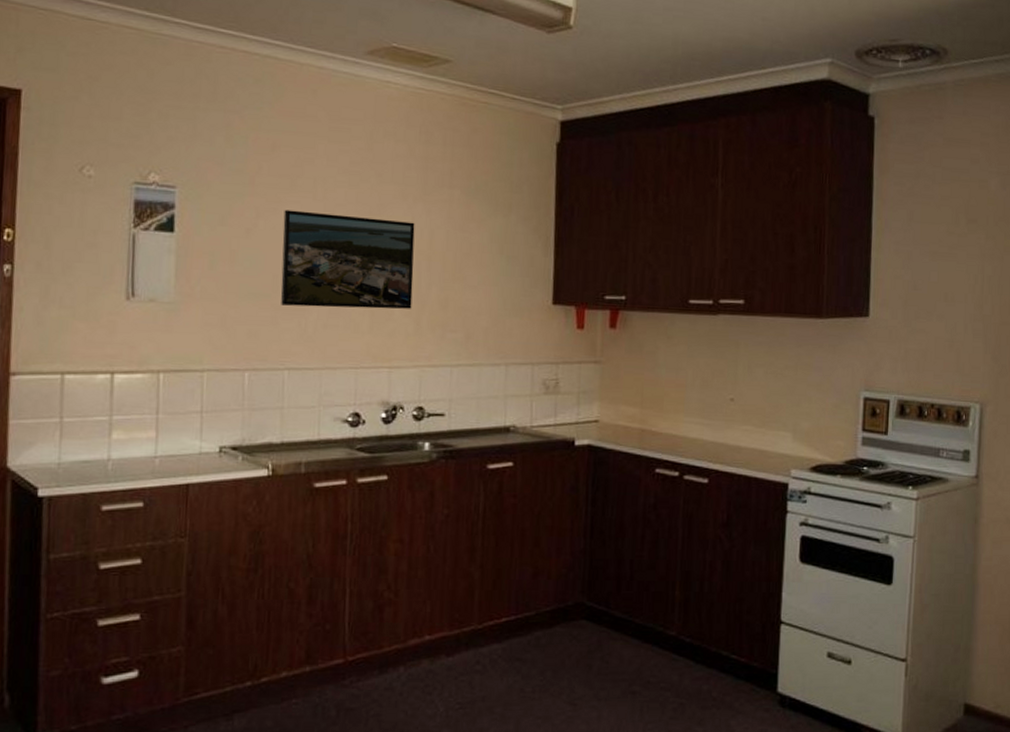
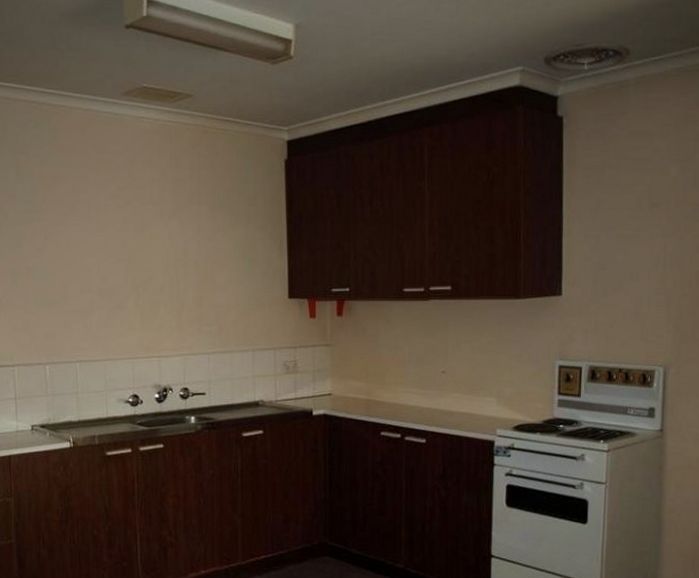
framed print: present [280,209,415,309] -> none [66,231,173,310]

